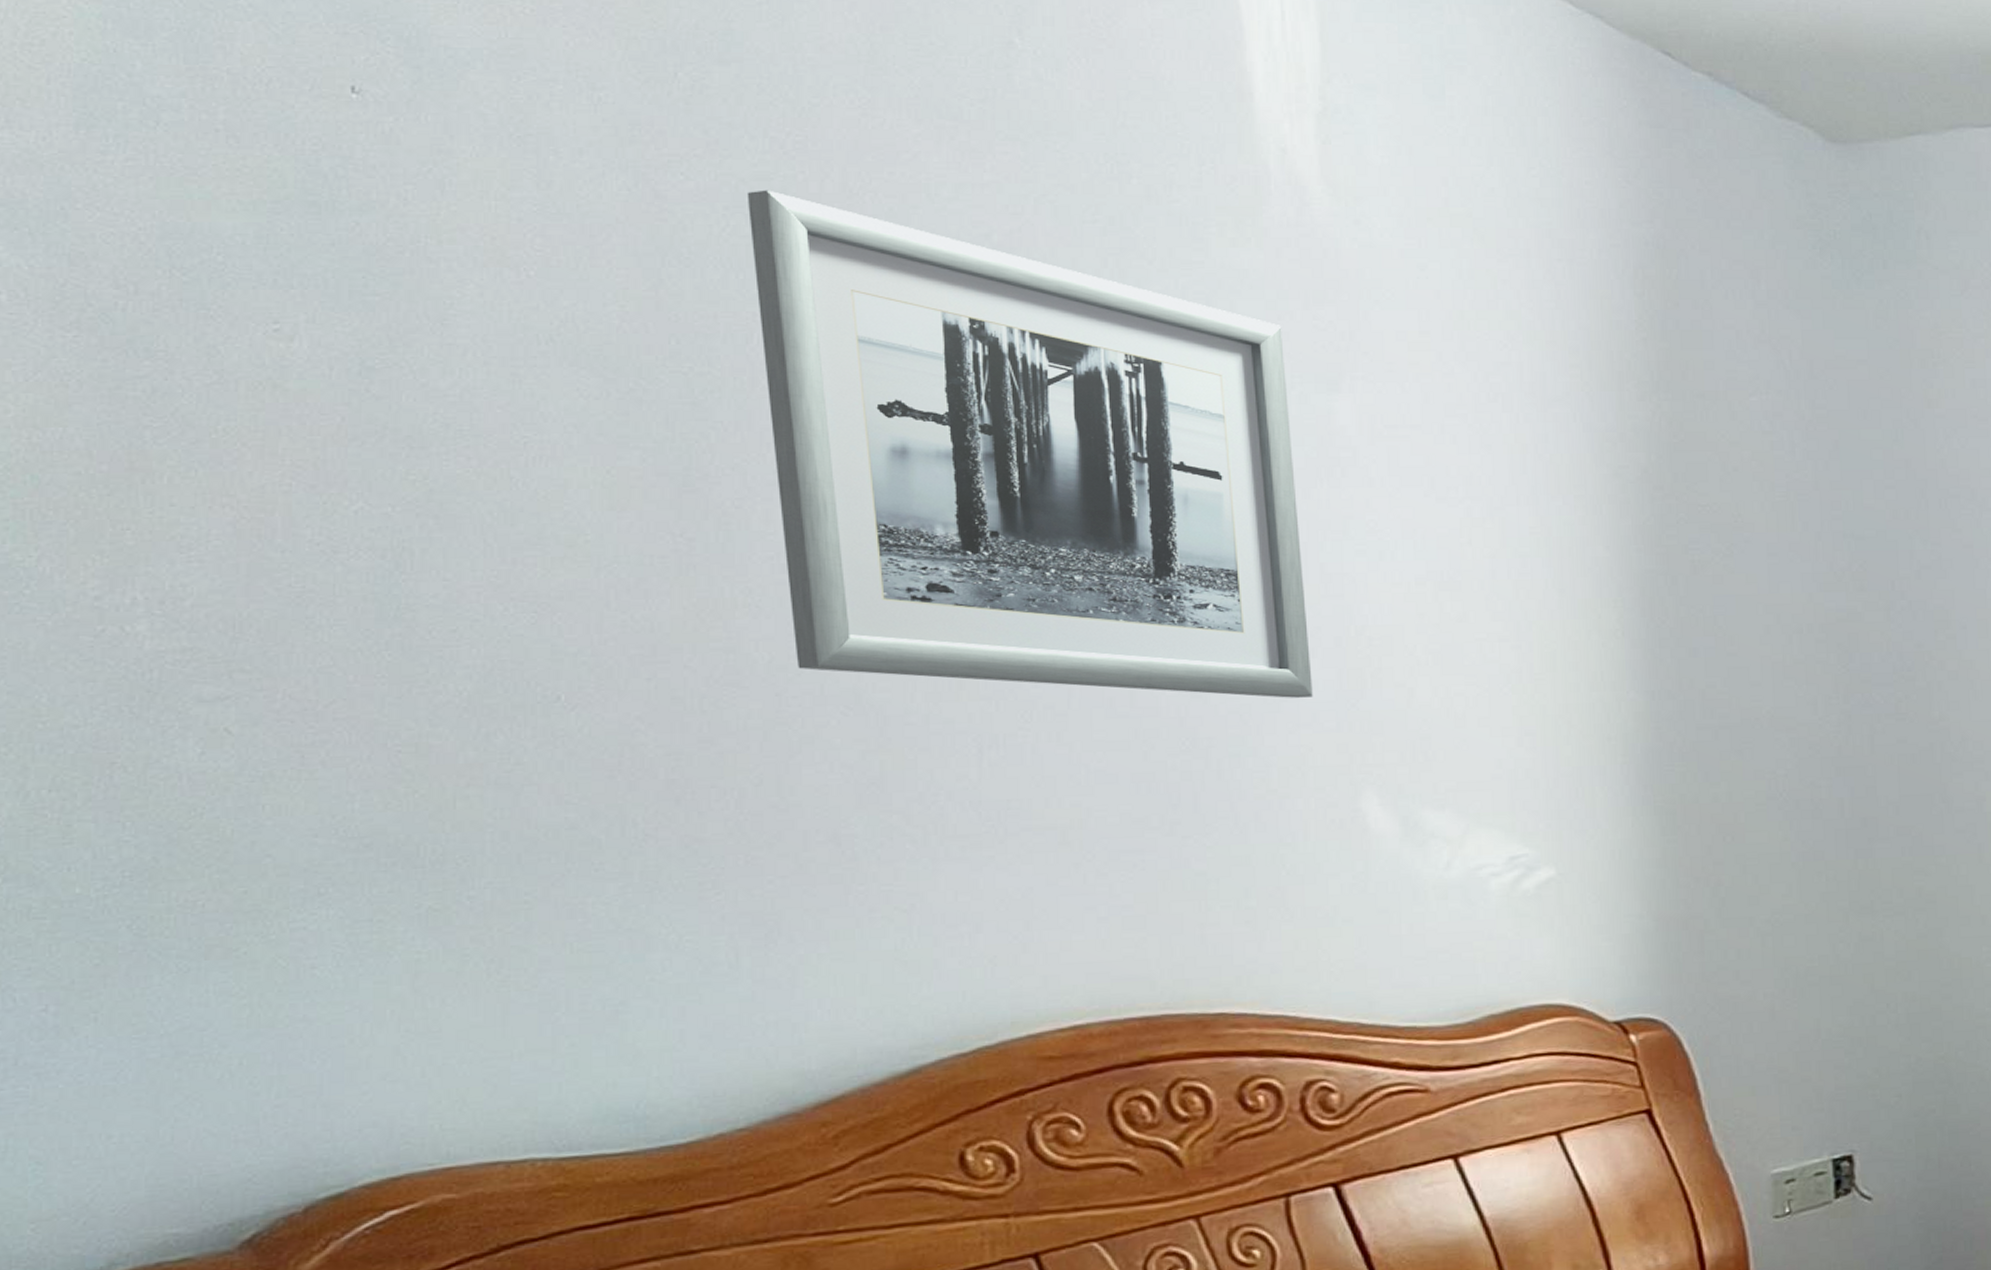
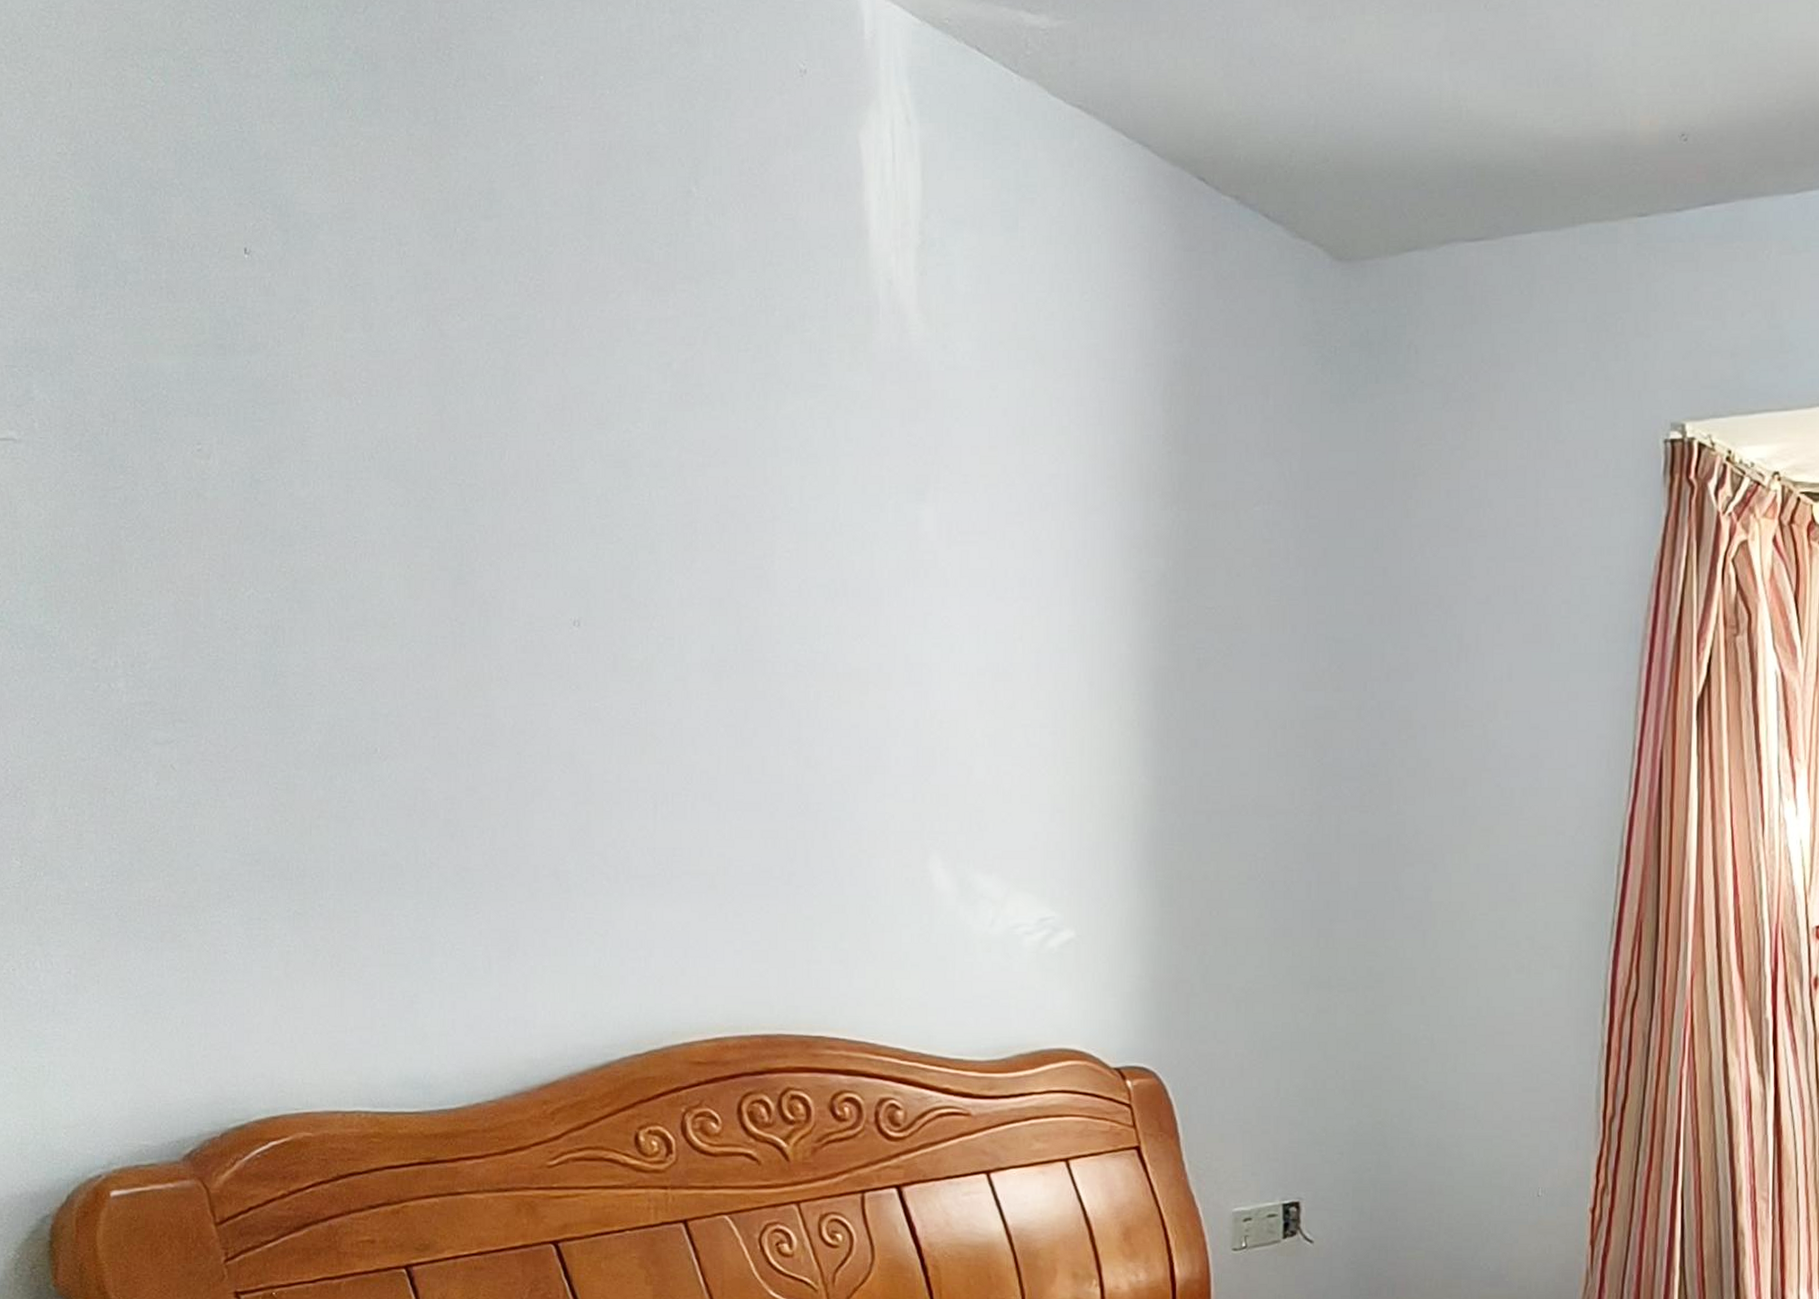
wall art: present [746,190,1313,698] -> none [502,327,896,771]

